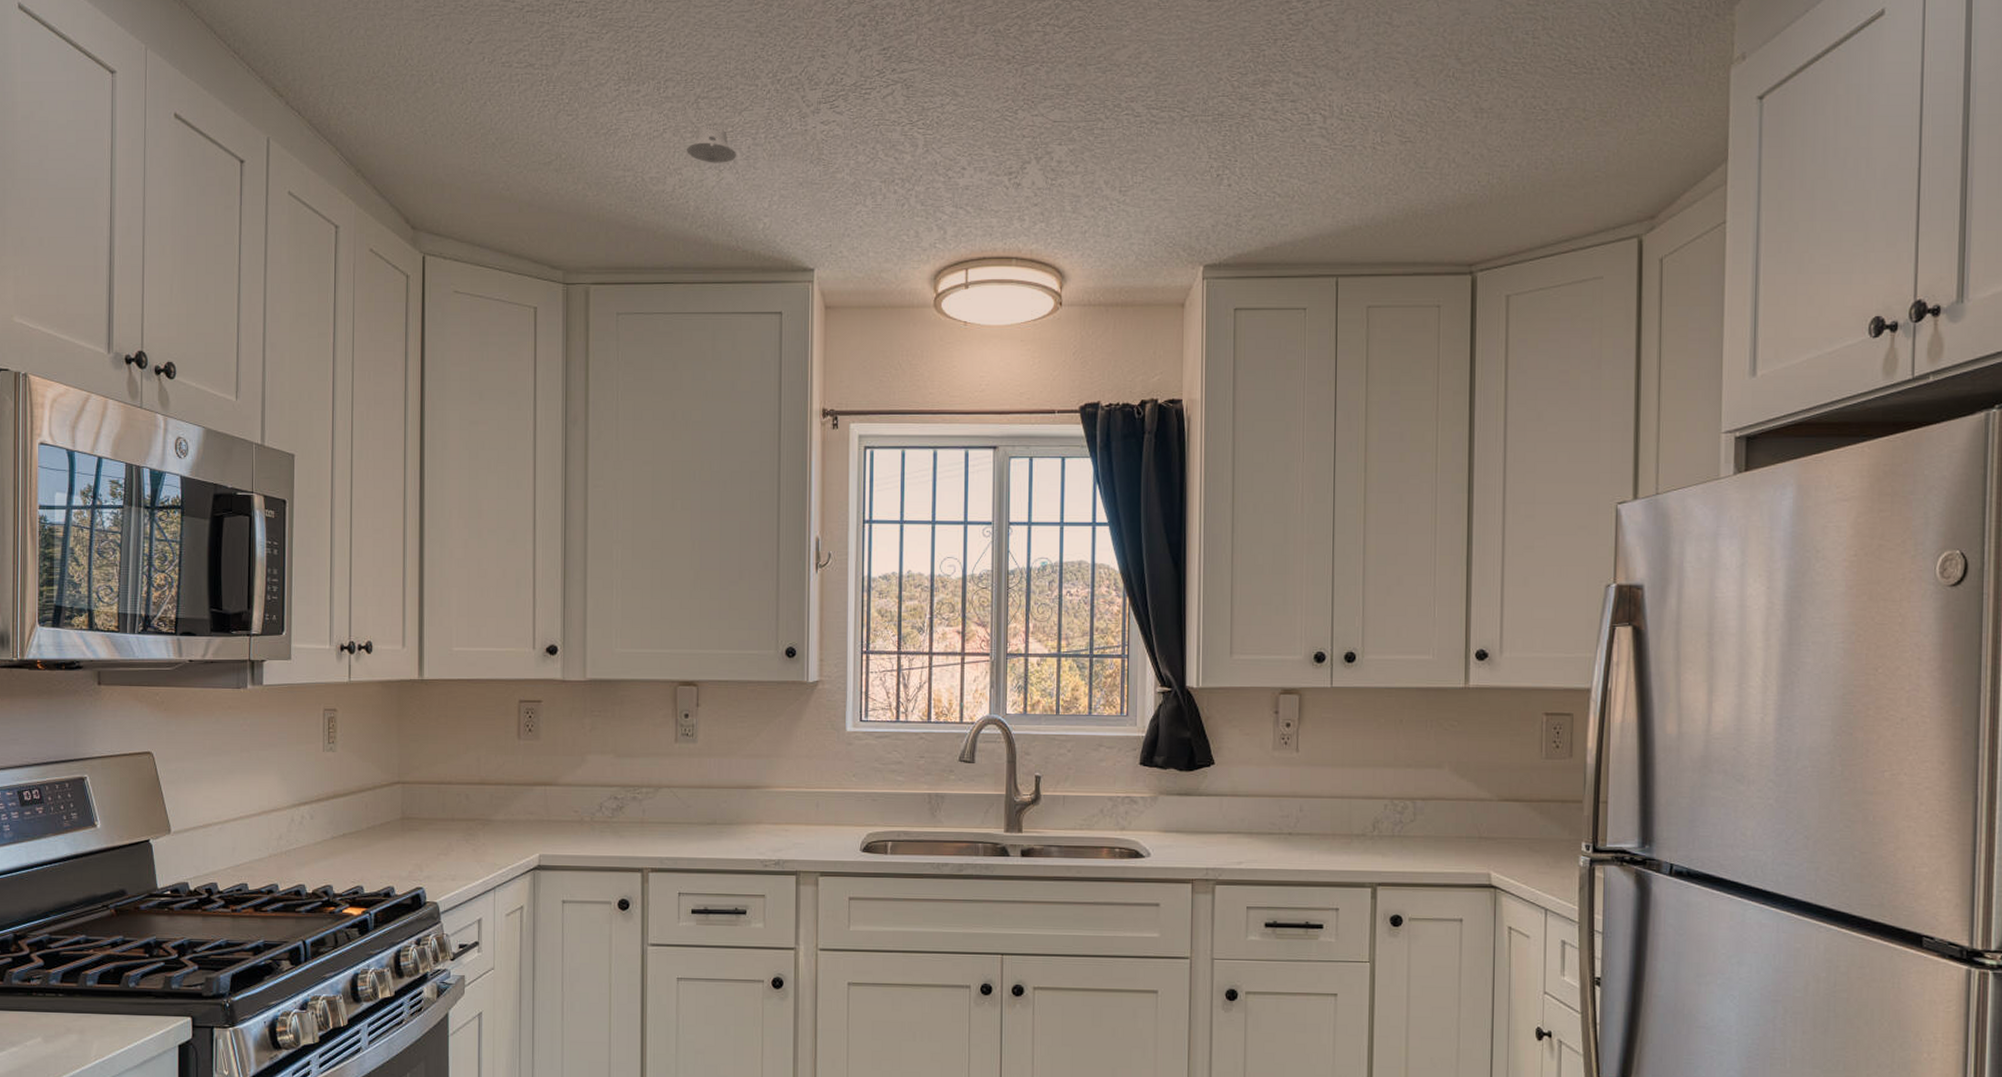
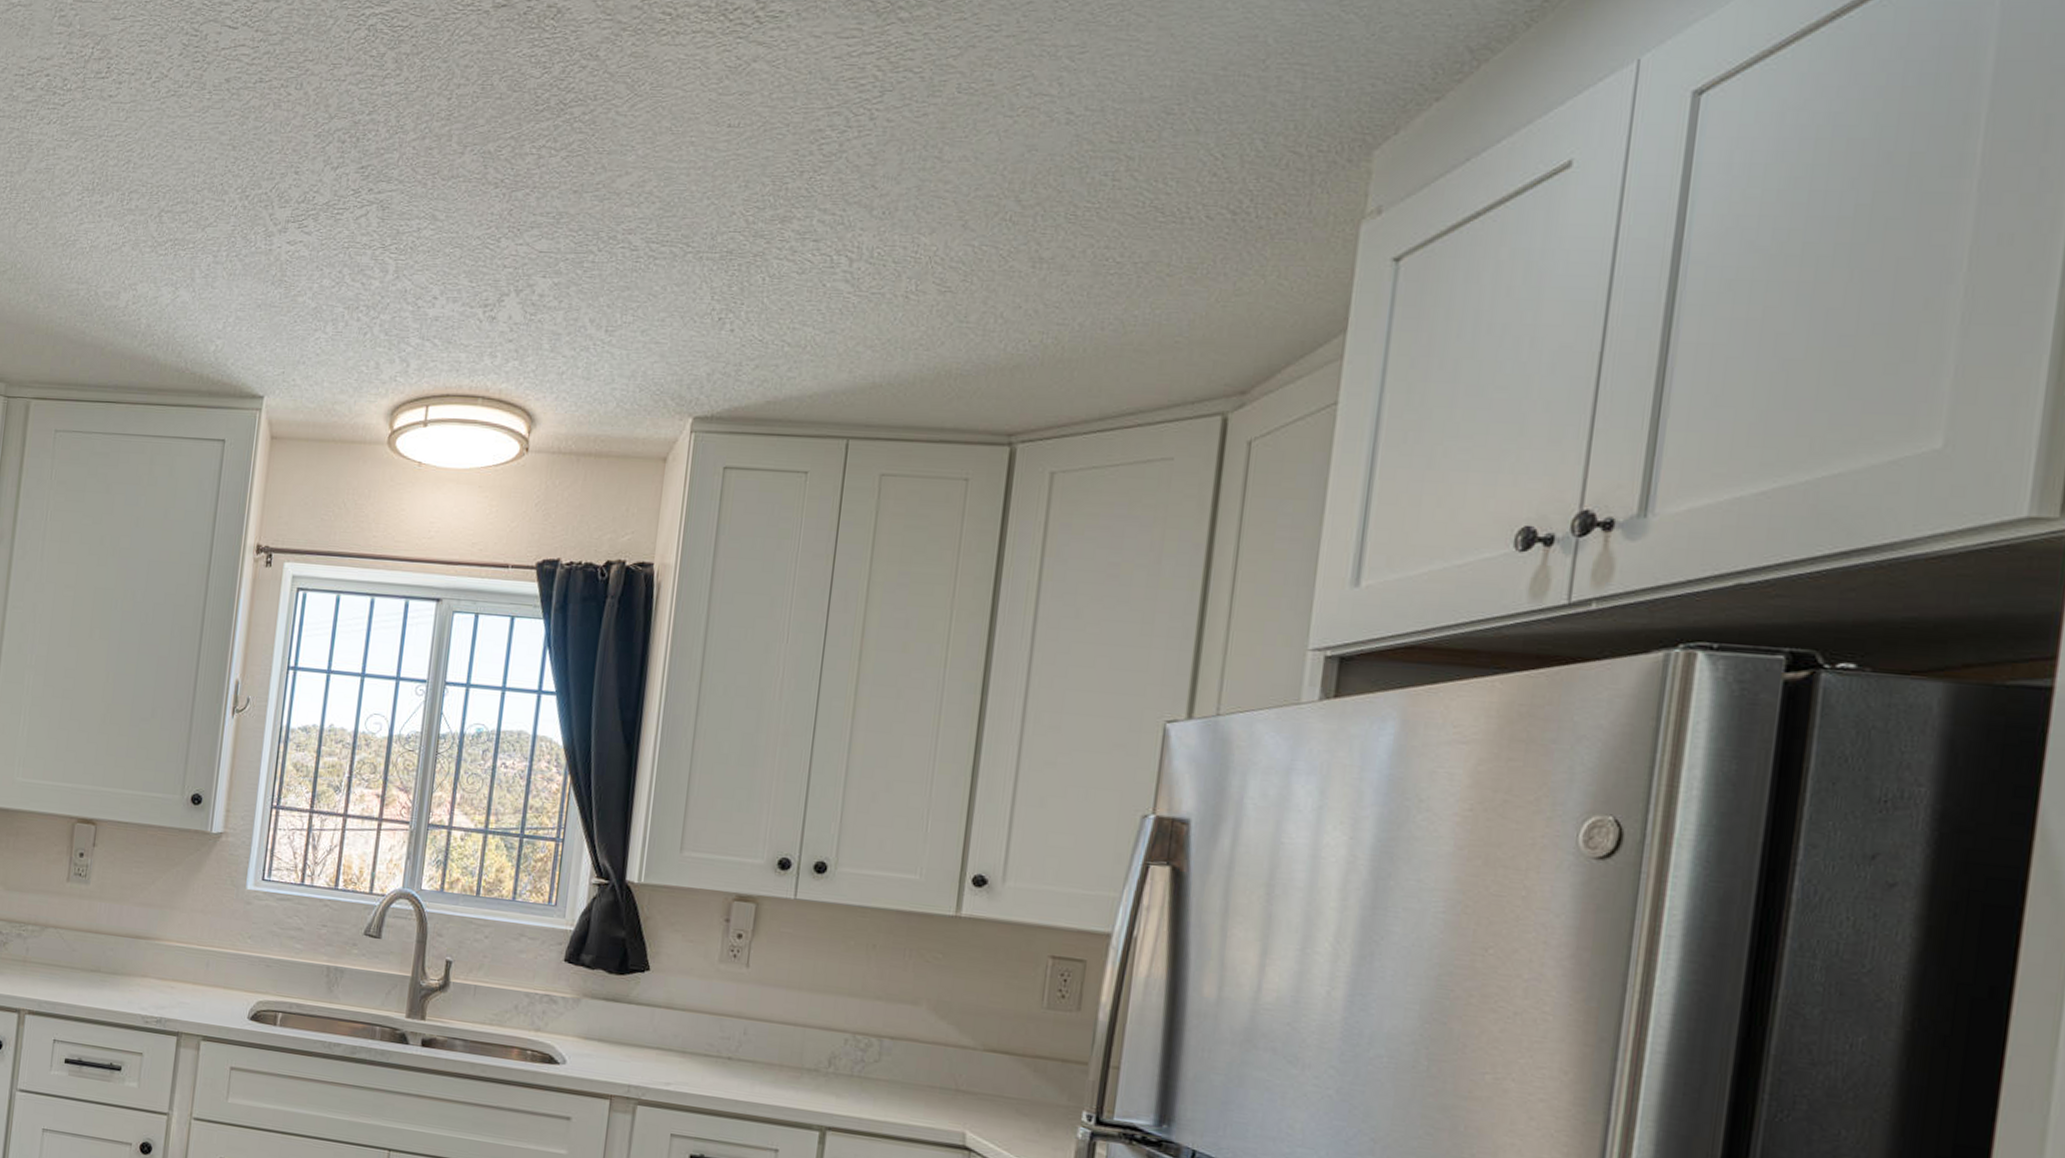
recessed light: present [687,126,737,163] -> none [144,241,196,281]

